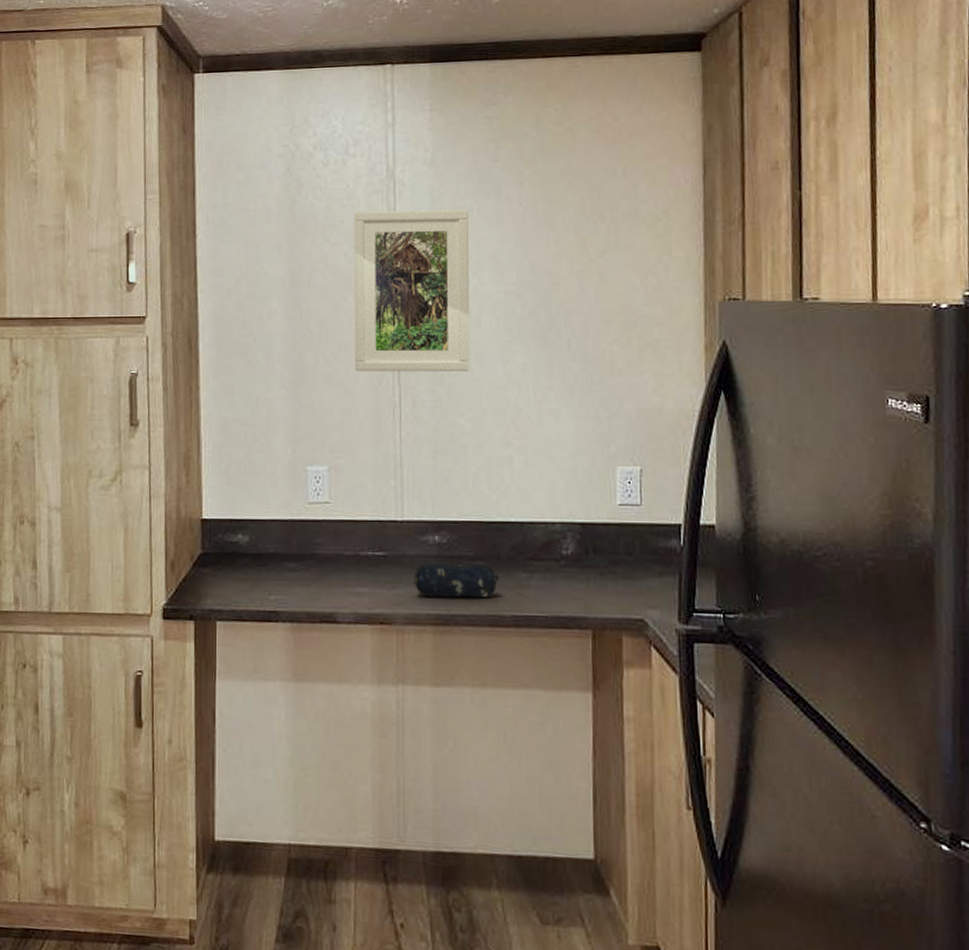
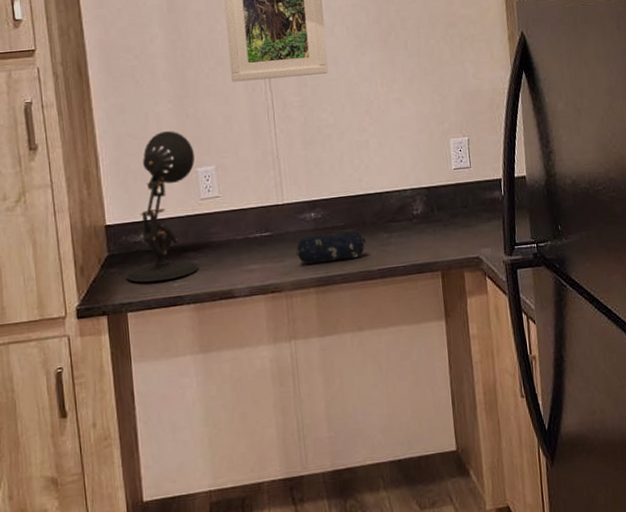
desk lamp: none [218,419,305,591] -> present [126,130,199,283]

